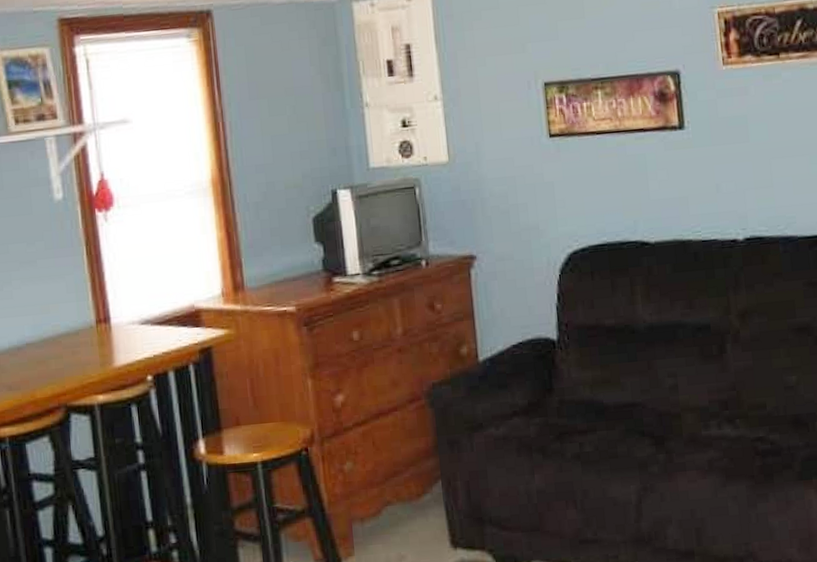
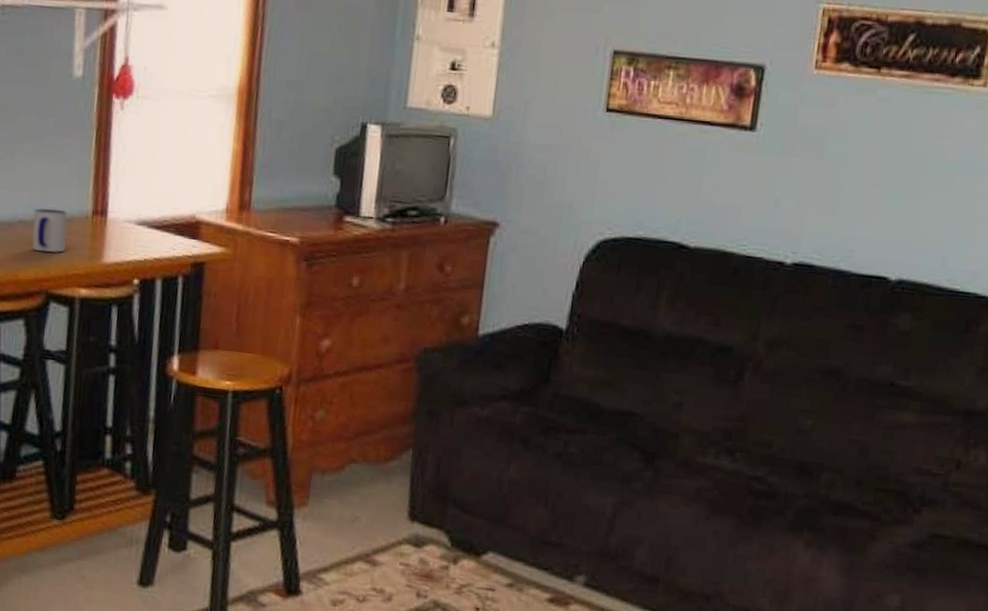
mug: none [39,325,76,369] -> present [32,207,68,253]

